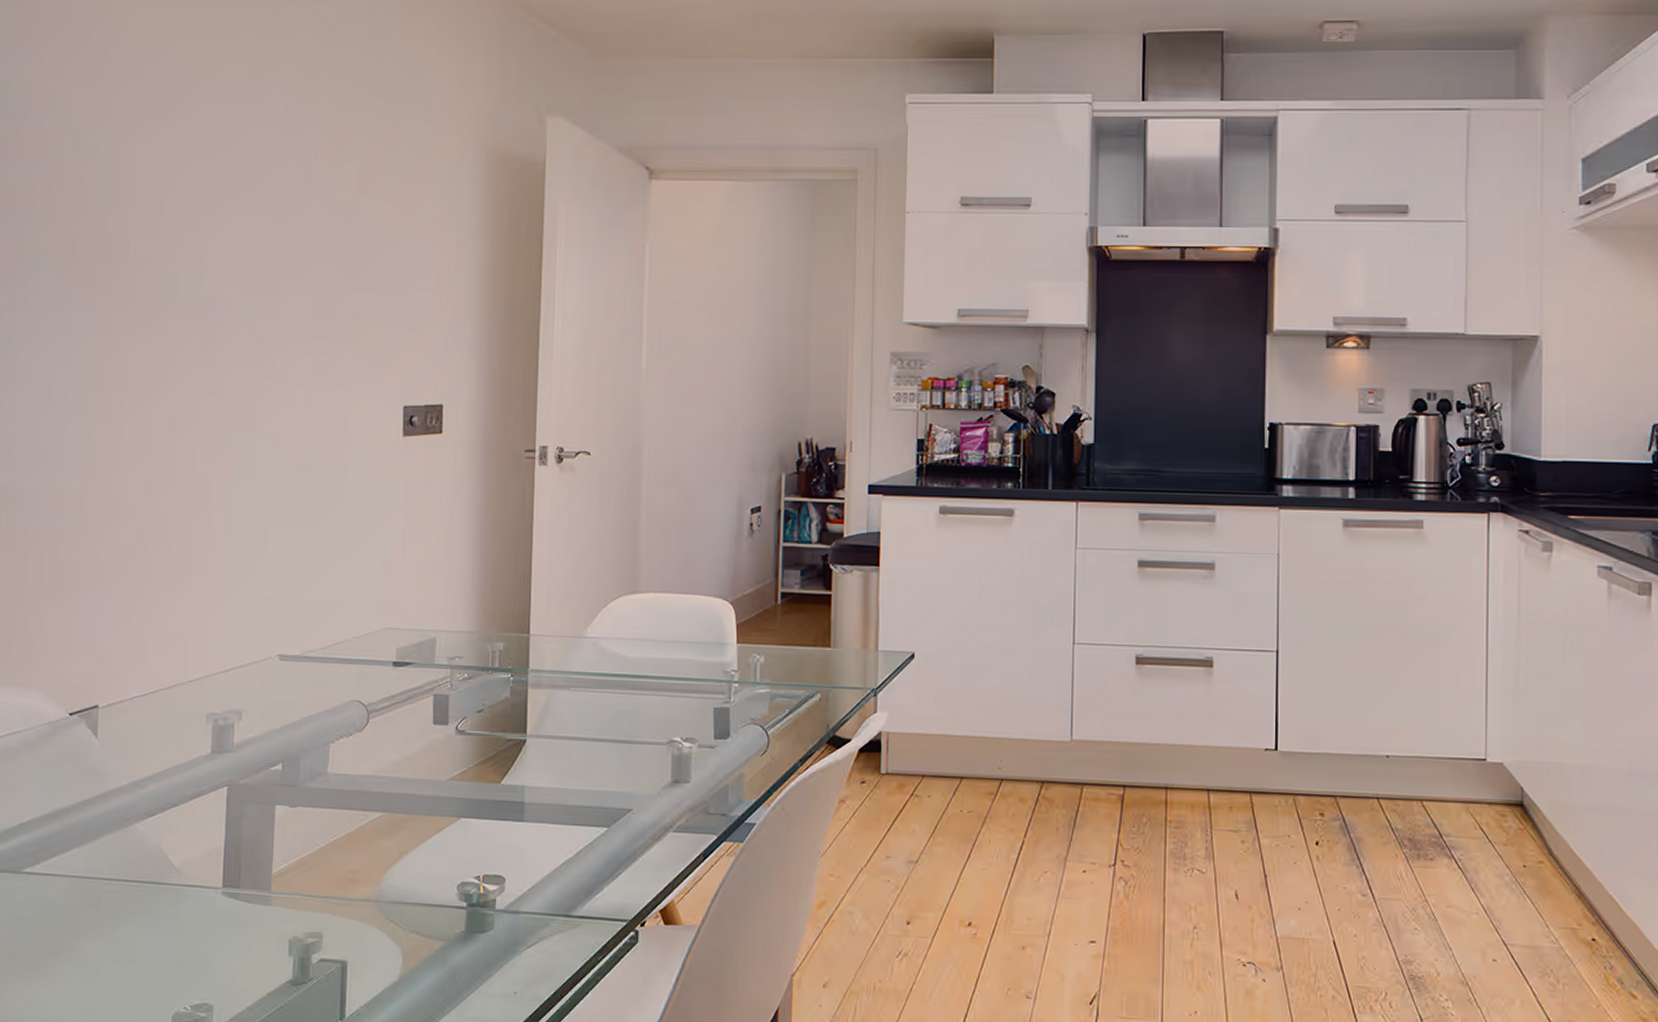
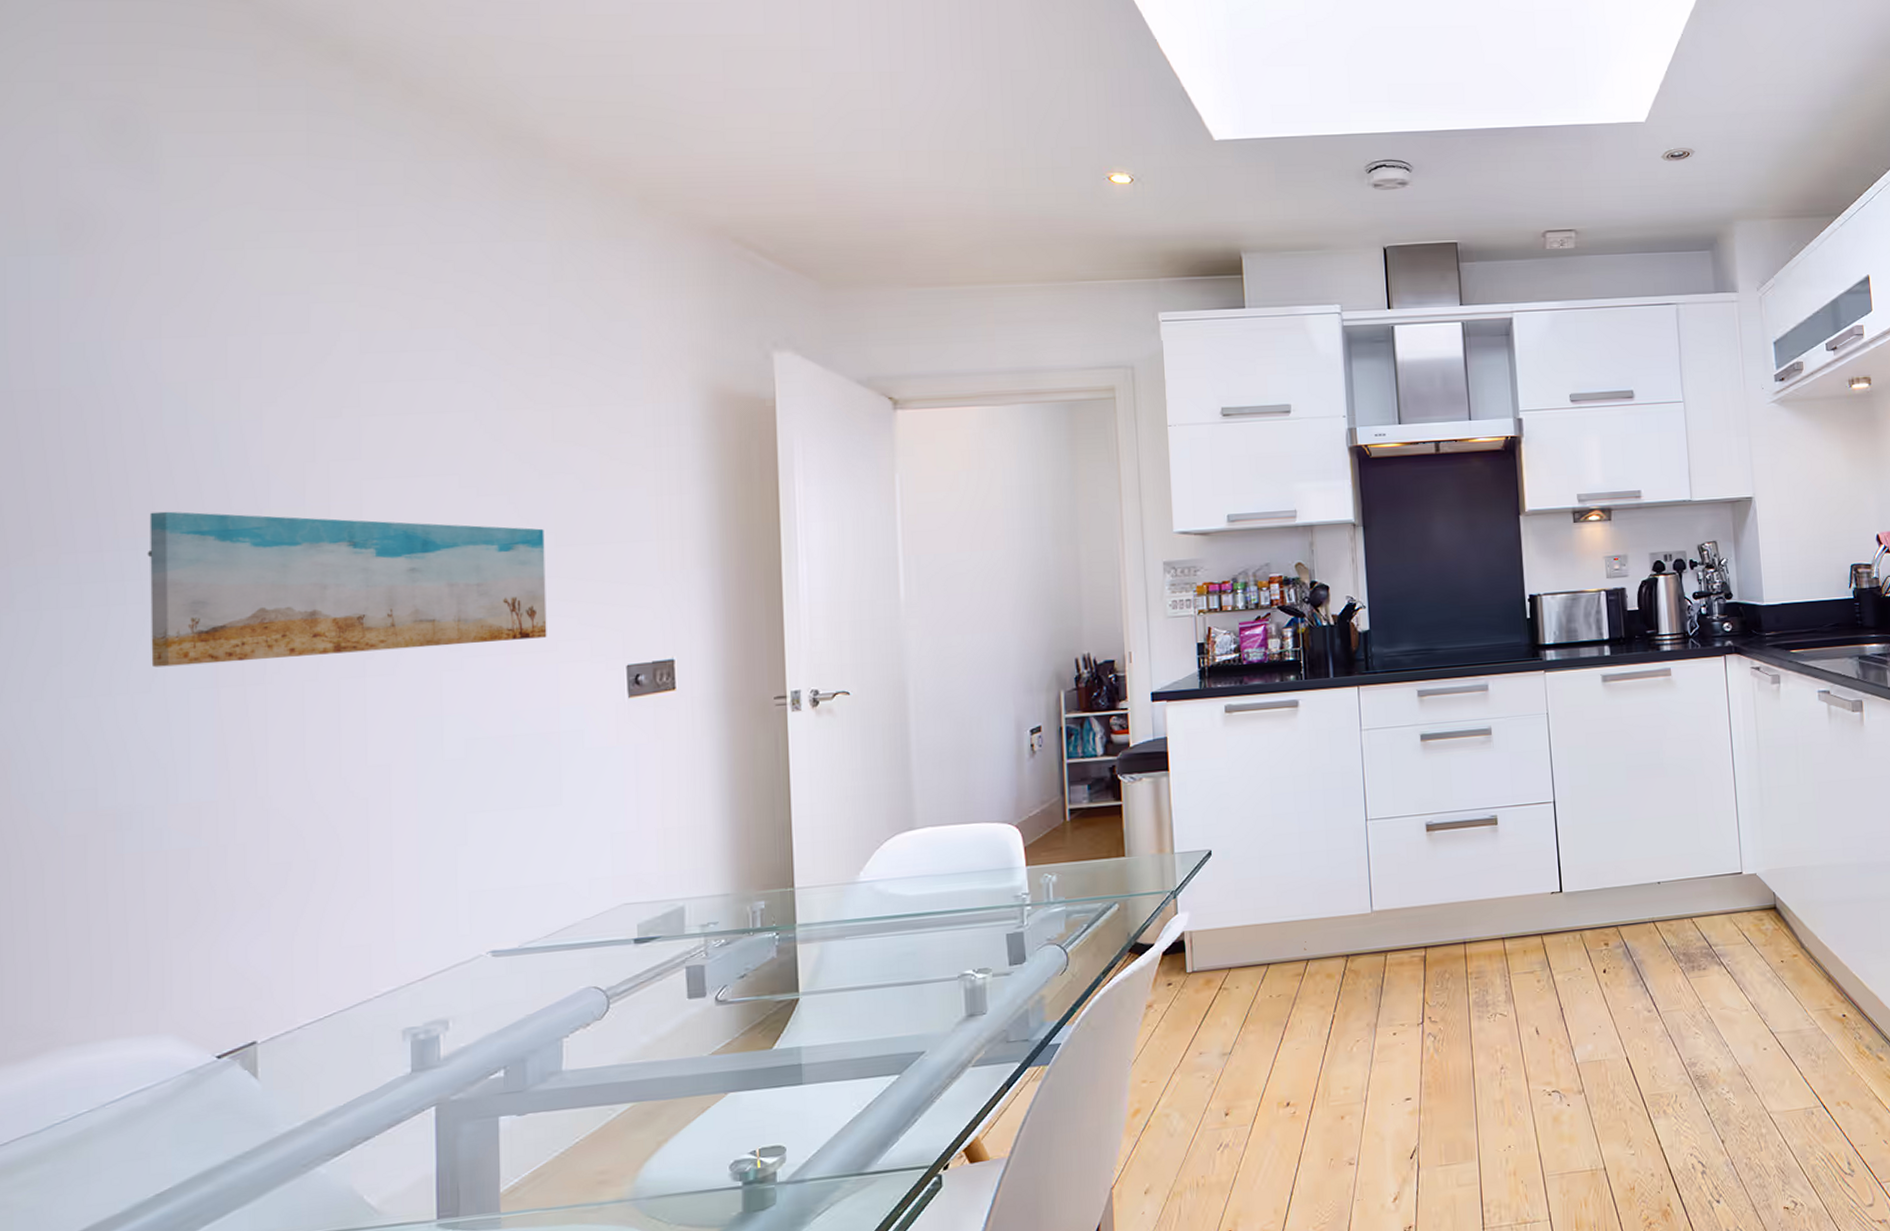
wall art: none [42,232,345,373] -> present [147,511,547,668]

